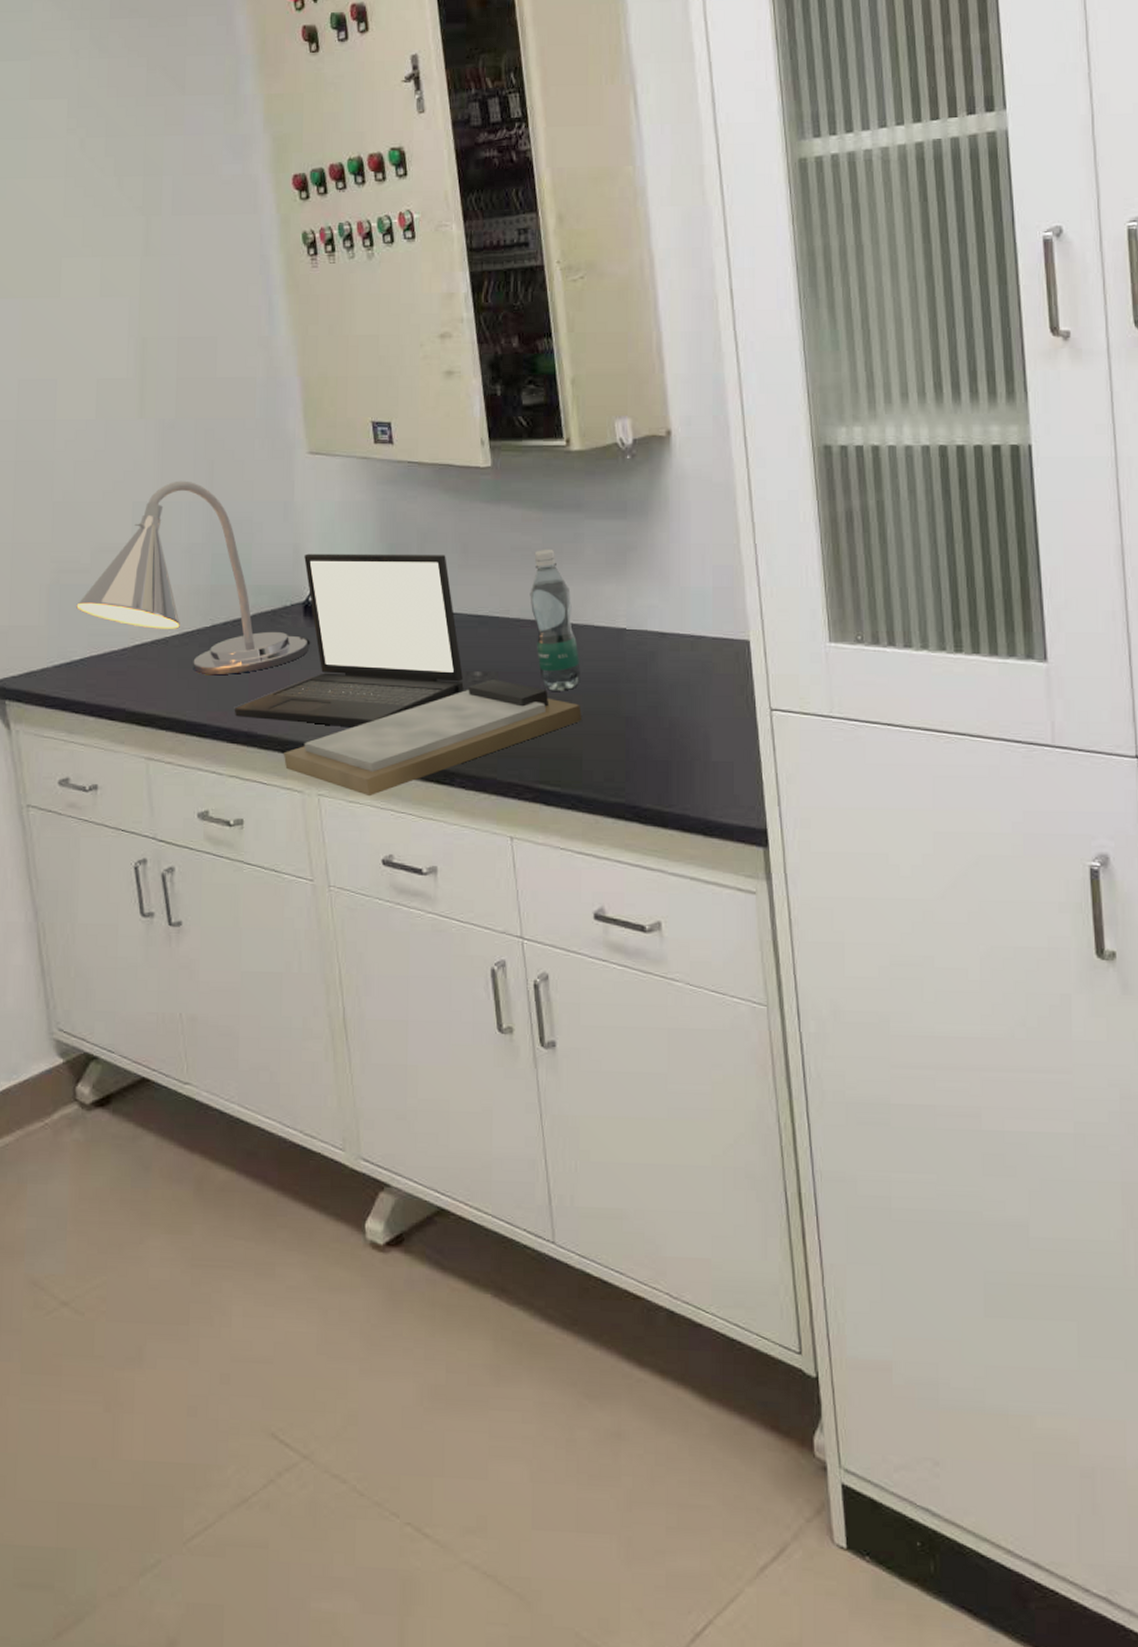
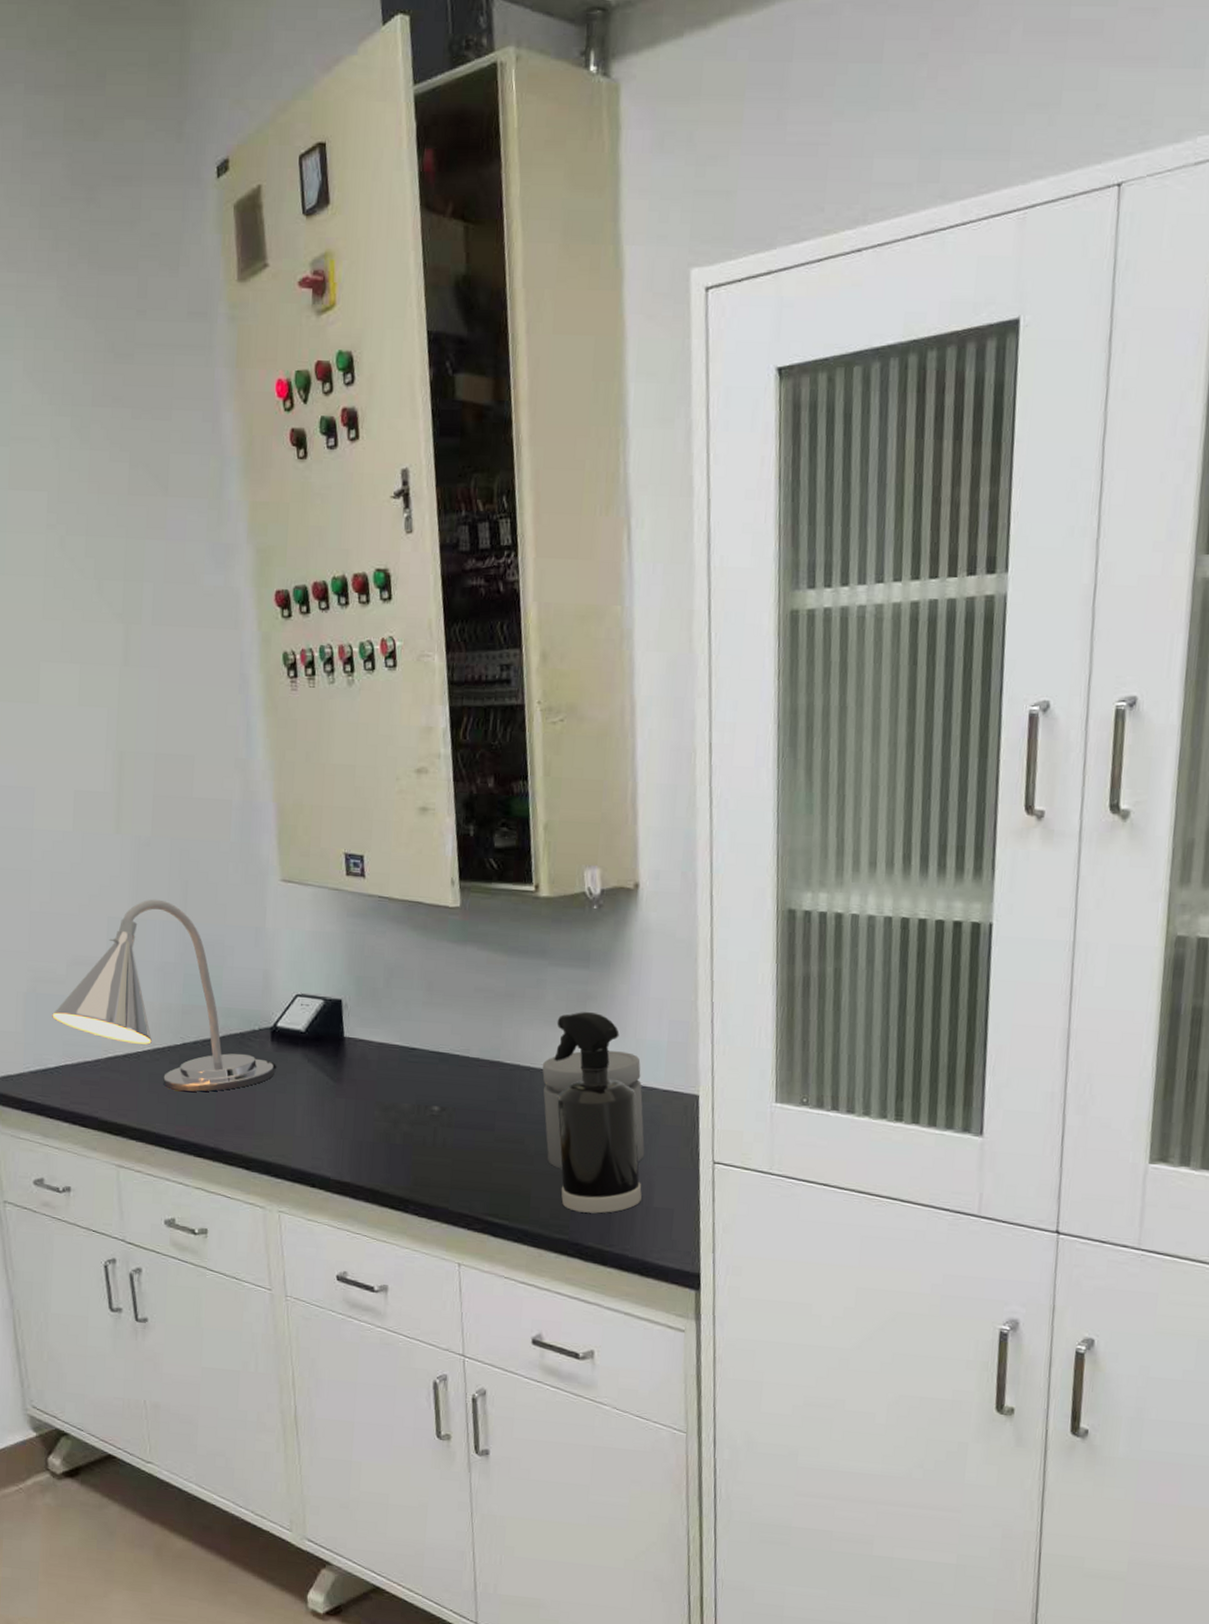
laptop: present [234,553,464,728] -> none [201,980,422,1151]
clipboard: present [284,679,582,797] -> none [247,1114,533,1217]
bottle: present [530,549,581,691] -> none [490,992,535,1131]
jar: none [585,601,699,728] -> present [542,1051,645,1169]
spray bottle: none [597,563,698,773] -> present [554,1012,642,1214]

